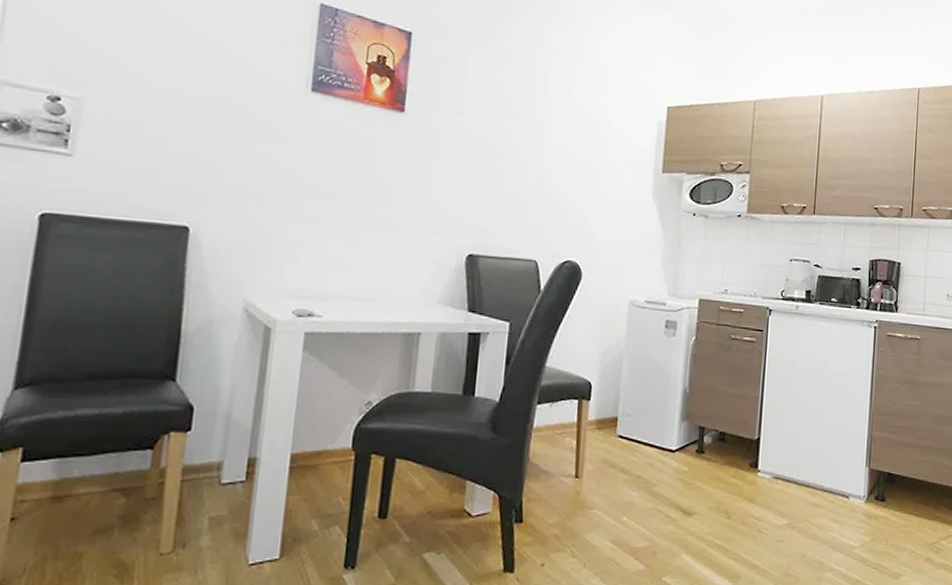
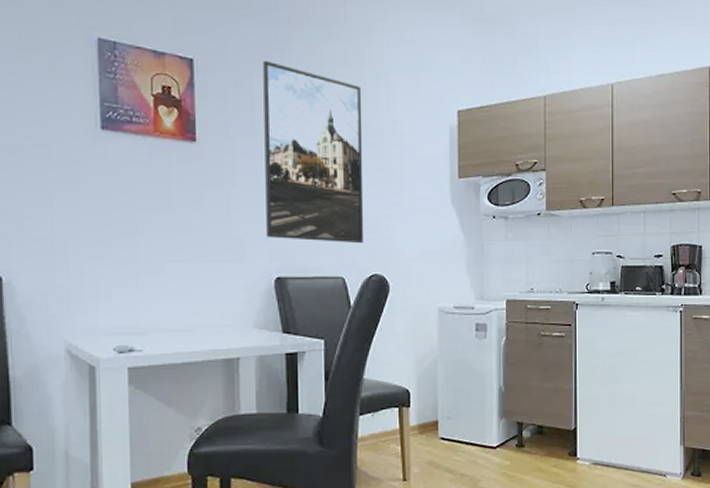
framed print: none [463,40,575,229] -> present [263,60,364,244]

